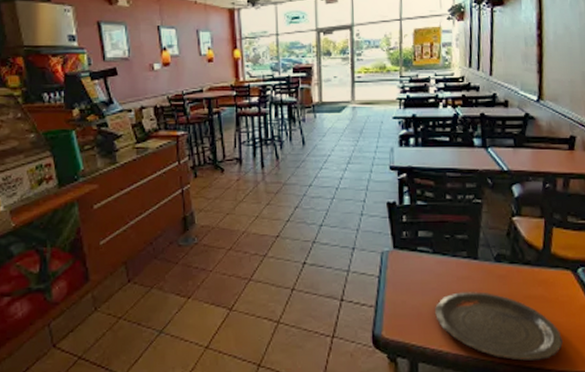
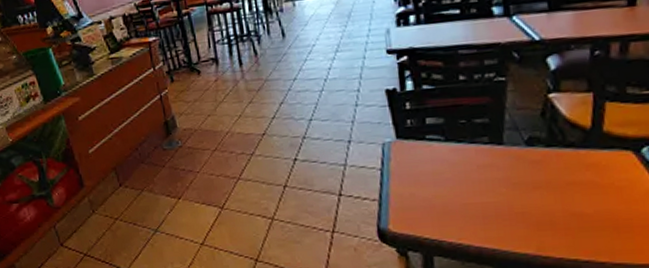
plate: present [435,292,563,361] -> none [451,180,621,253]

